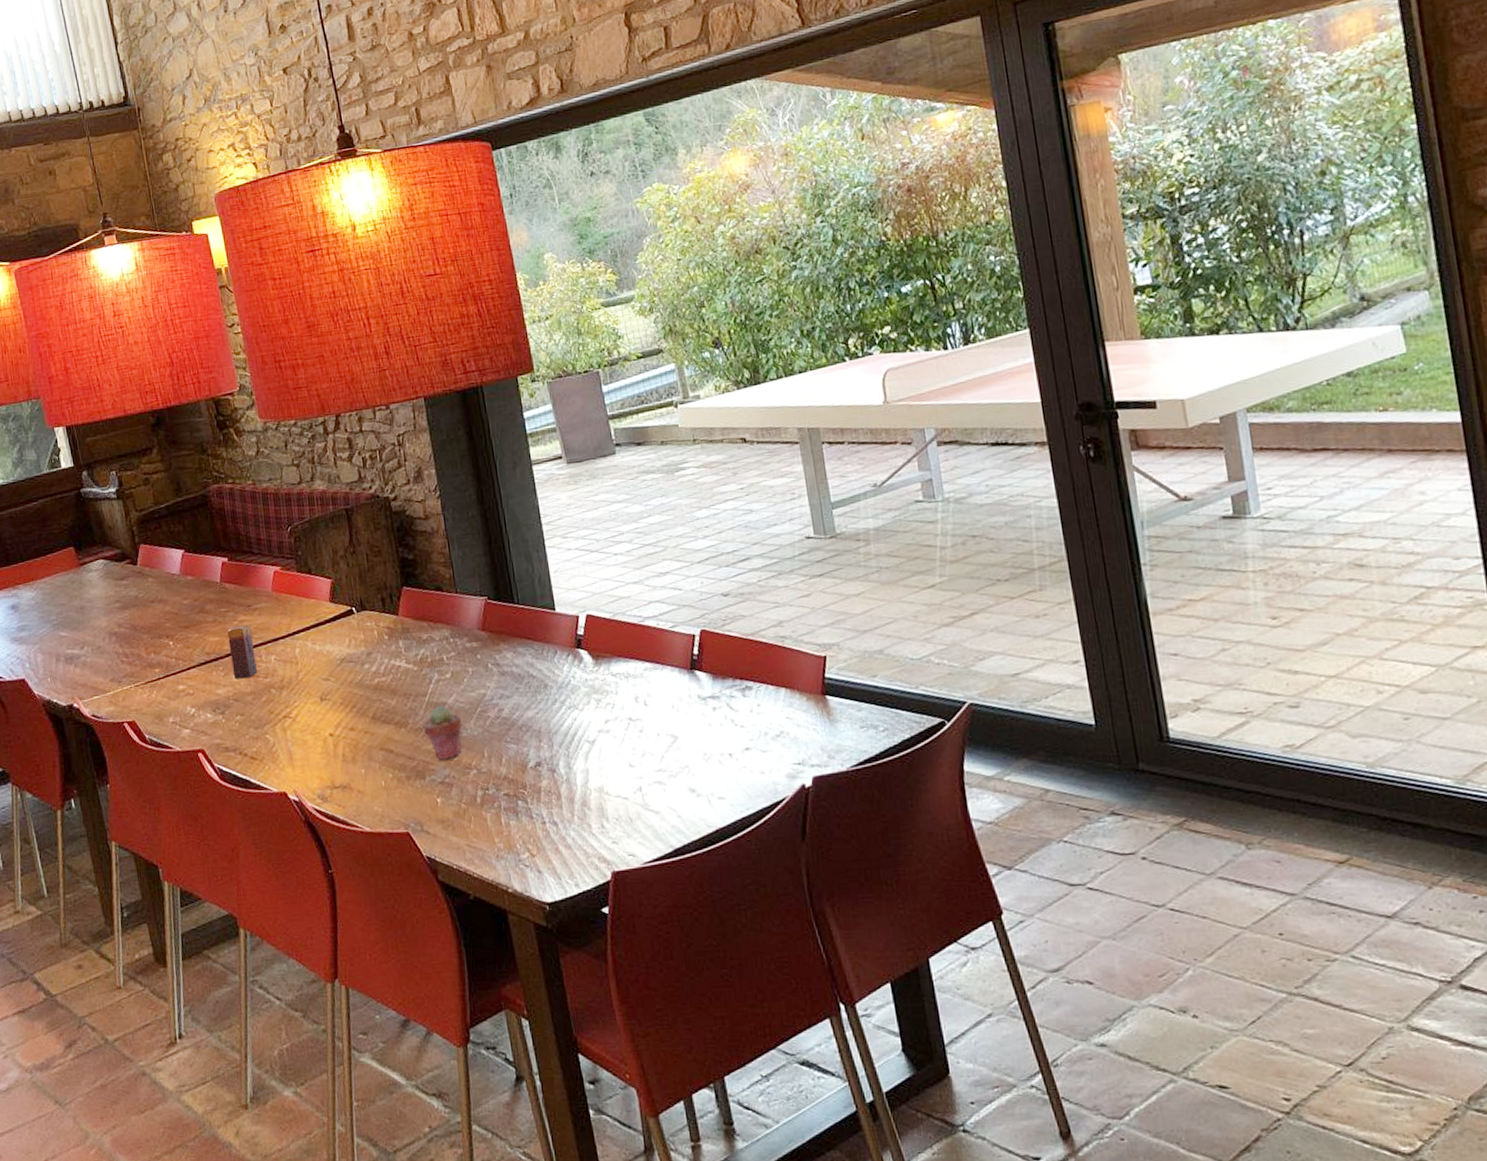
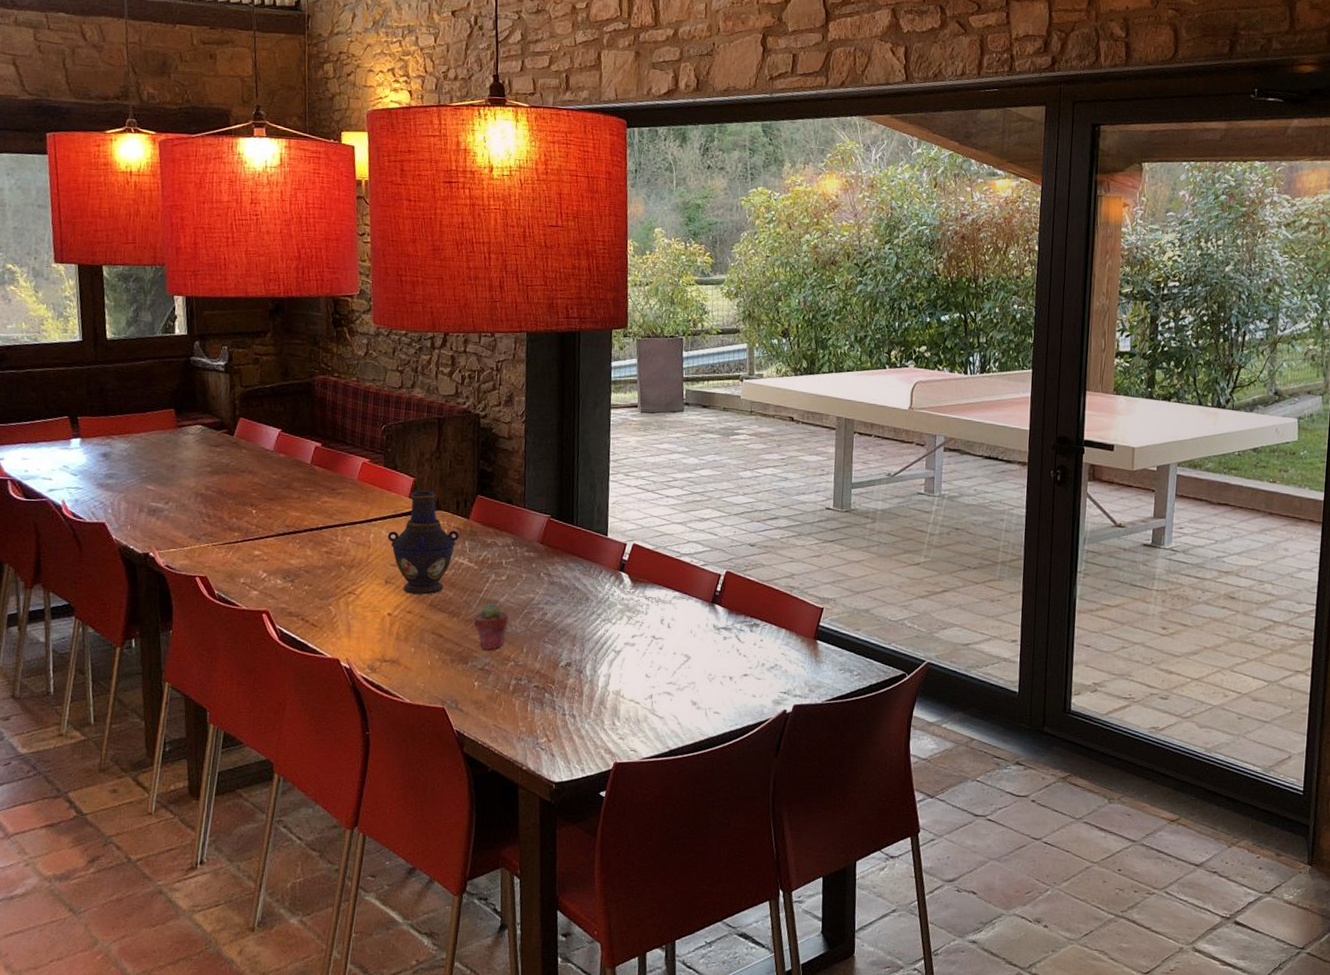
candle: present [227,624,258,679] -> none [308,505,333,554]
vase: none [313,591,391,709] -> present [387,491,459,595]

